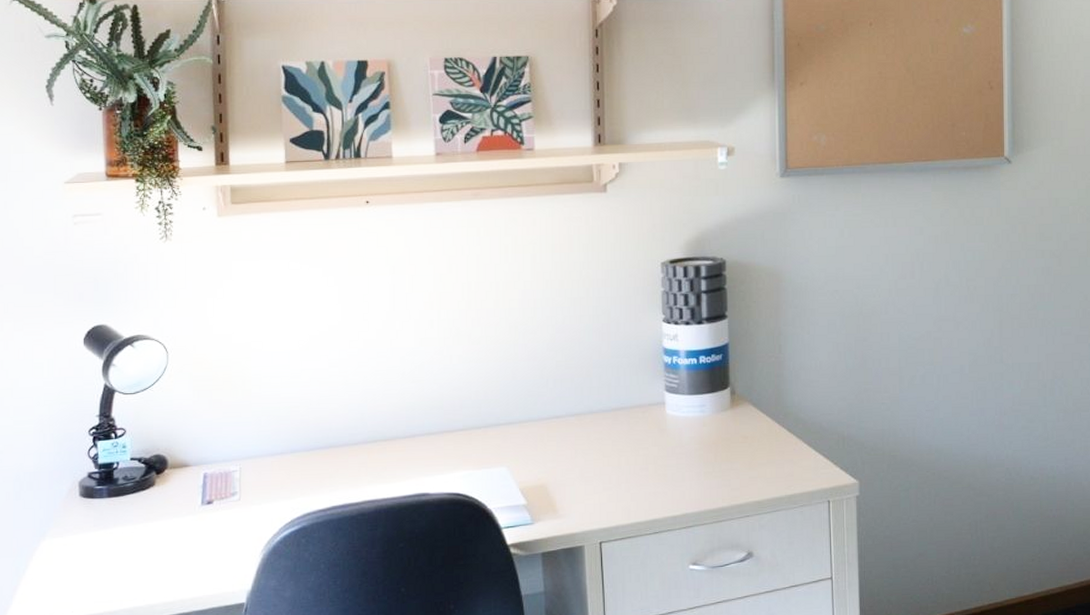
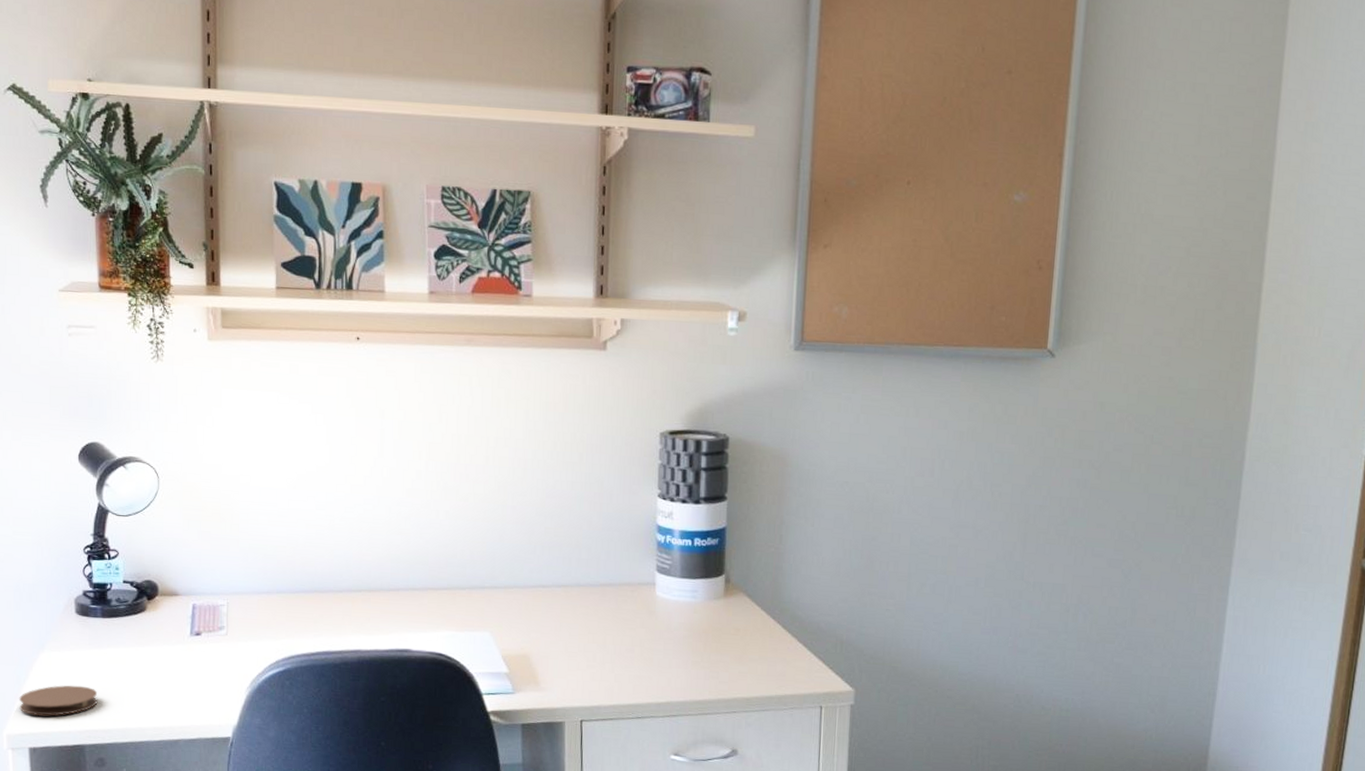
coaster: none [18,569,103,607] -> present [19,685,98,717]

